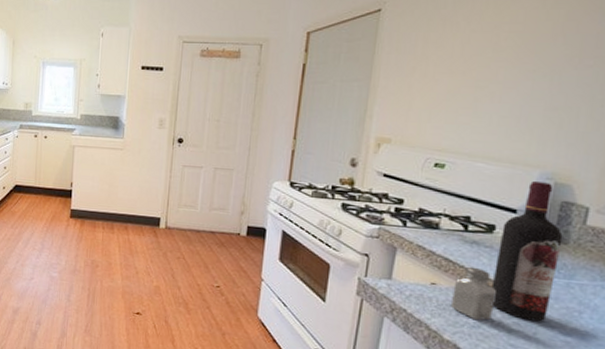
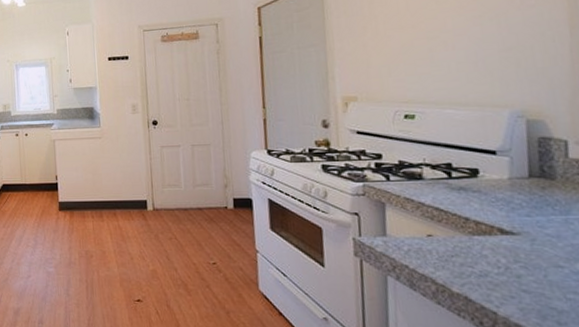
saltshaker: present [451,266,496,321] -> none [450,213,498,268]
wine bottle: present [491,180,563,322] -> none [485,120,554,263]

